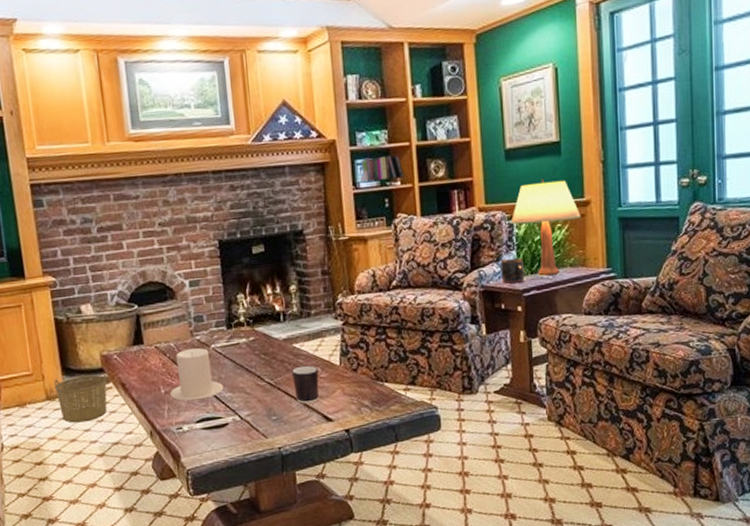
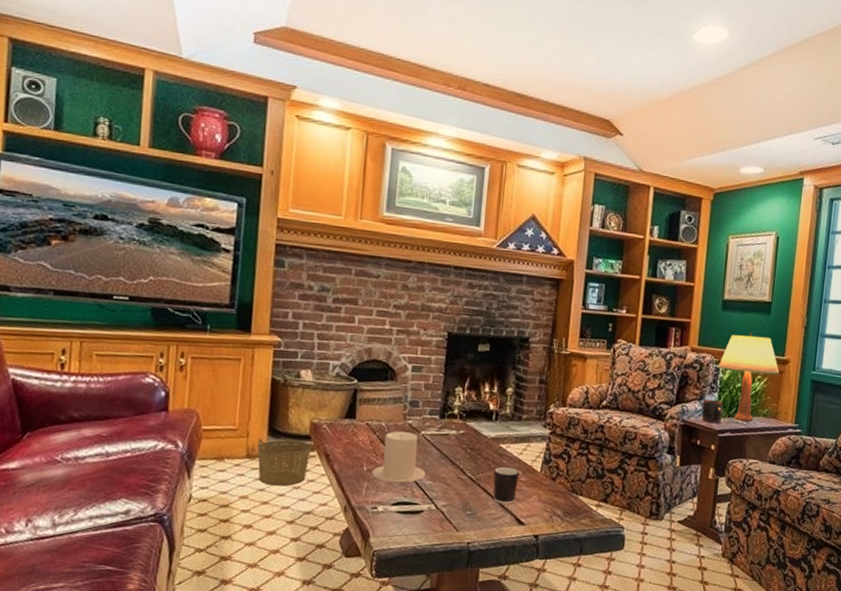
books: present [359,154,405,182] -> none [590,282,631,307]

